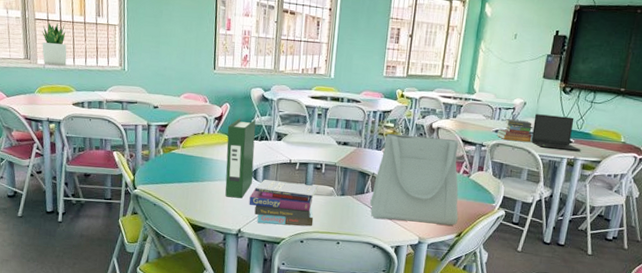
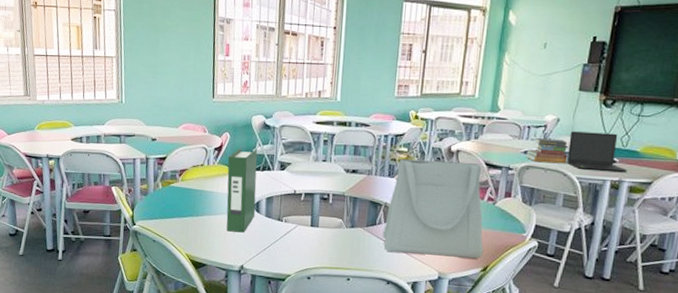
planter: present [41,22,67,67] -> none [40,58,66,102]
books: present [249,180,318,227] -> none [251,212,325,262]

